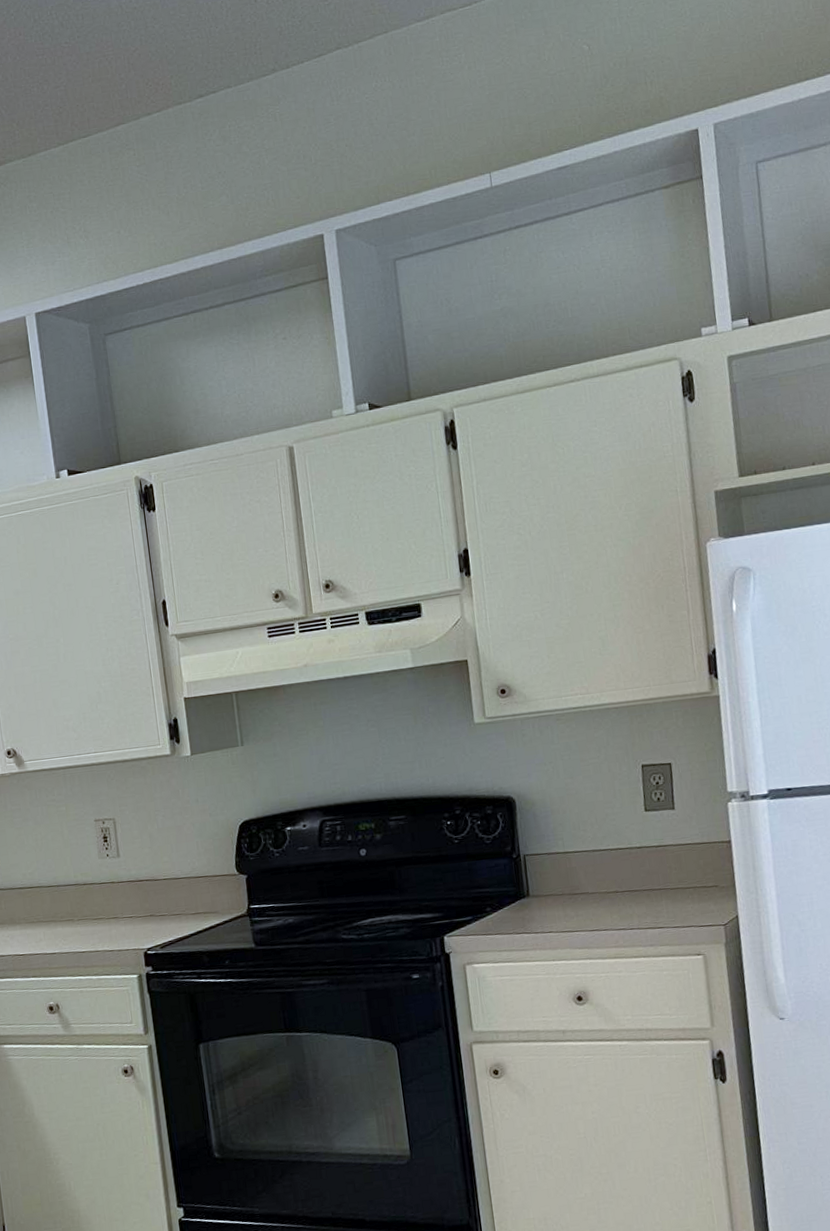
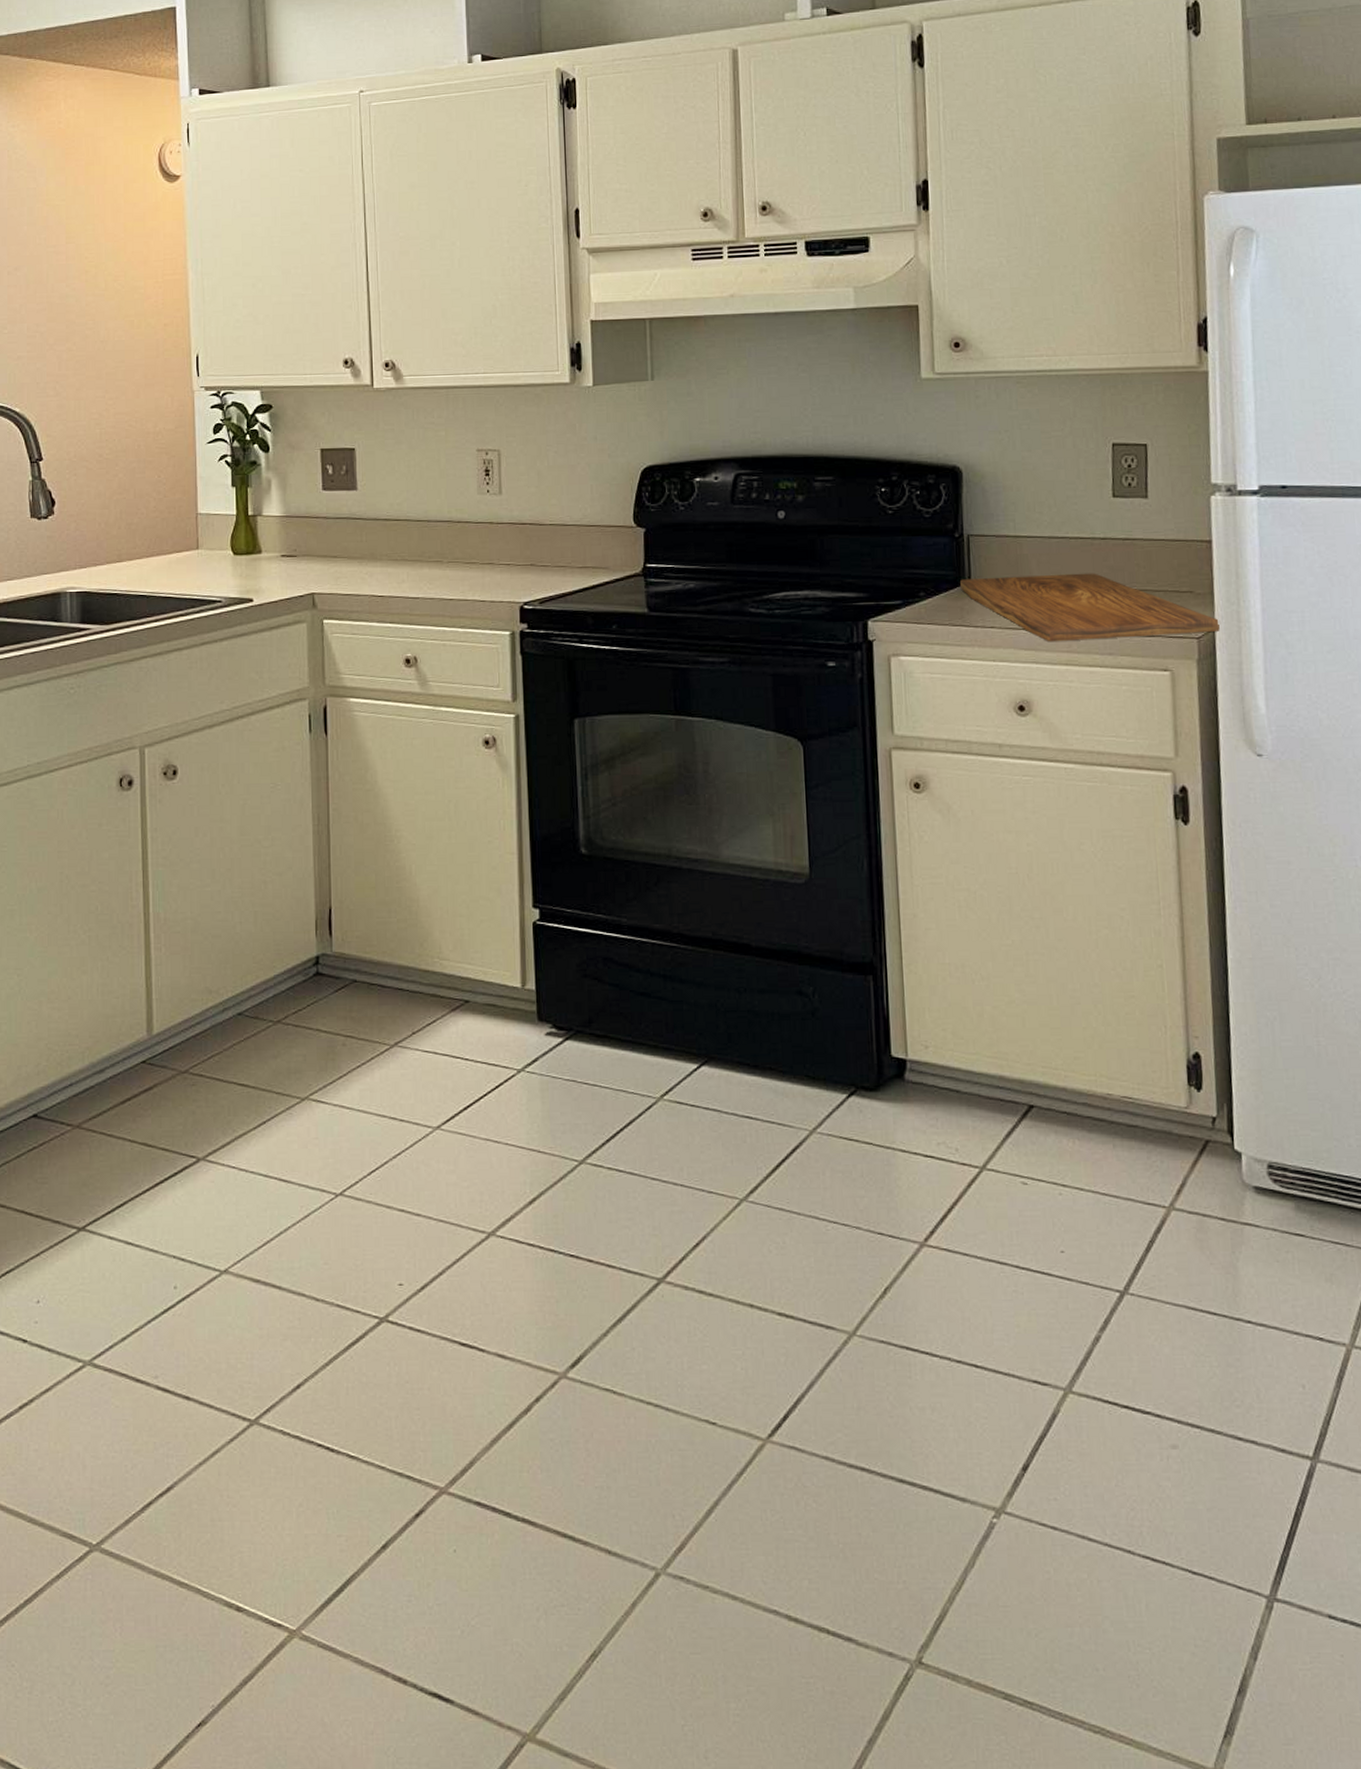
cutting board: none [520,877,742,940] -> present [960,573,1220,642]

